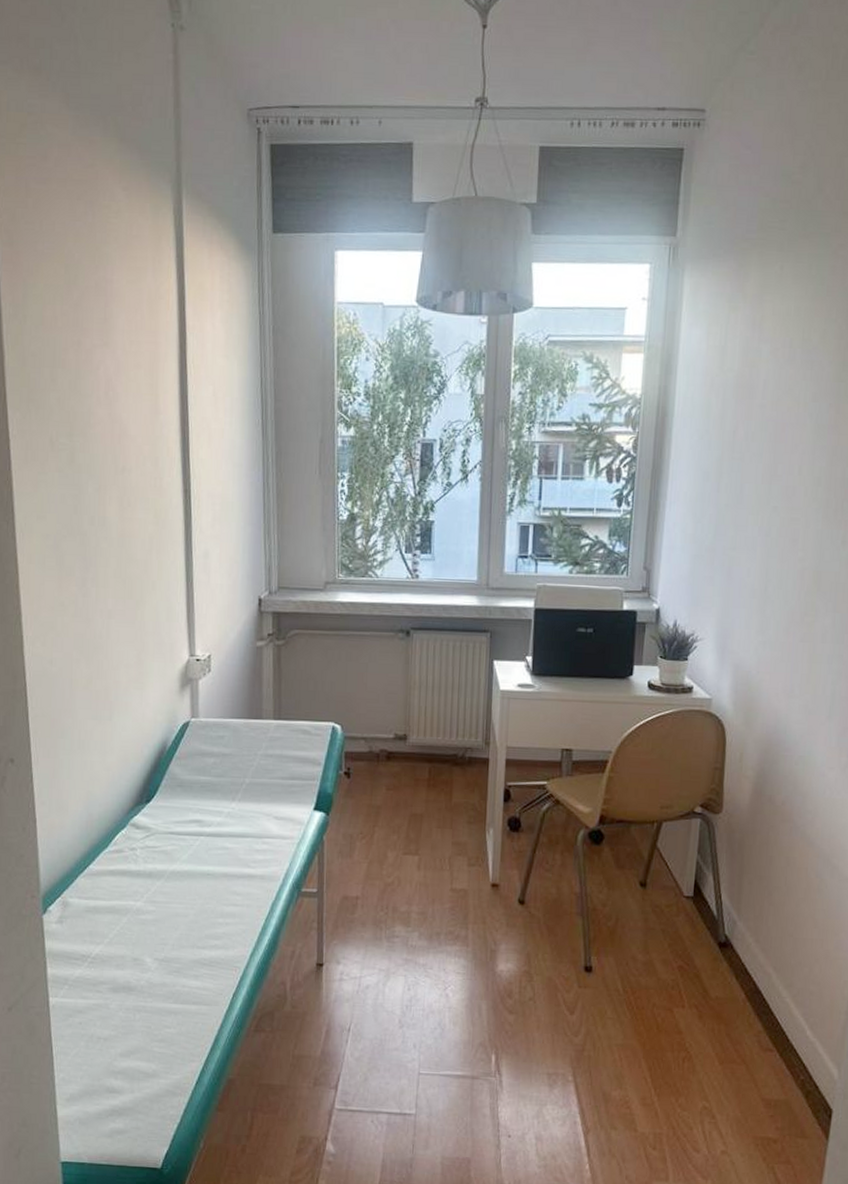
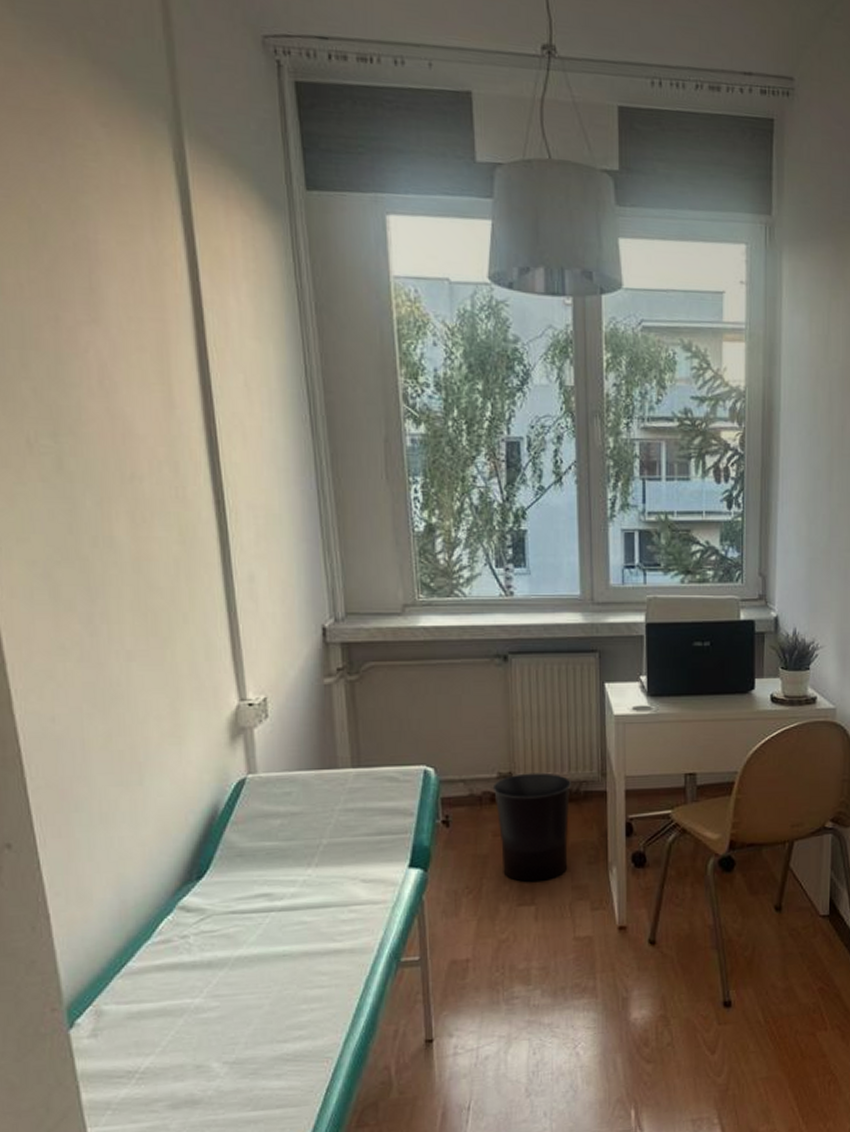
waste bin: none [389,736,458,834] -> present [492,772,571,882]

